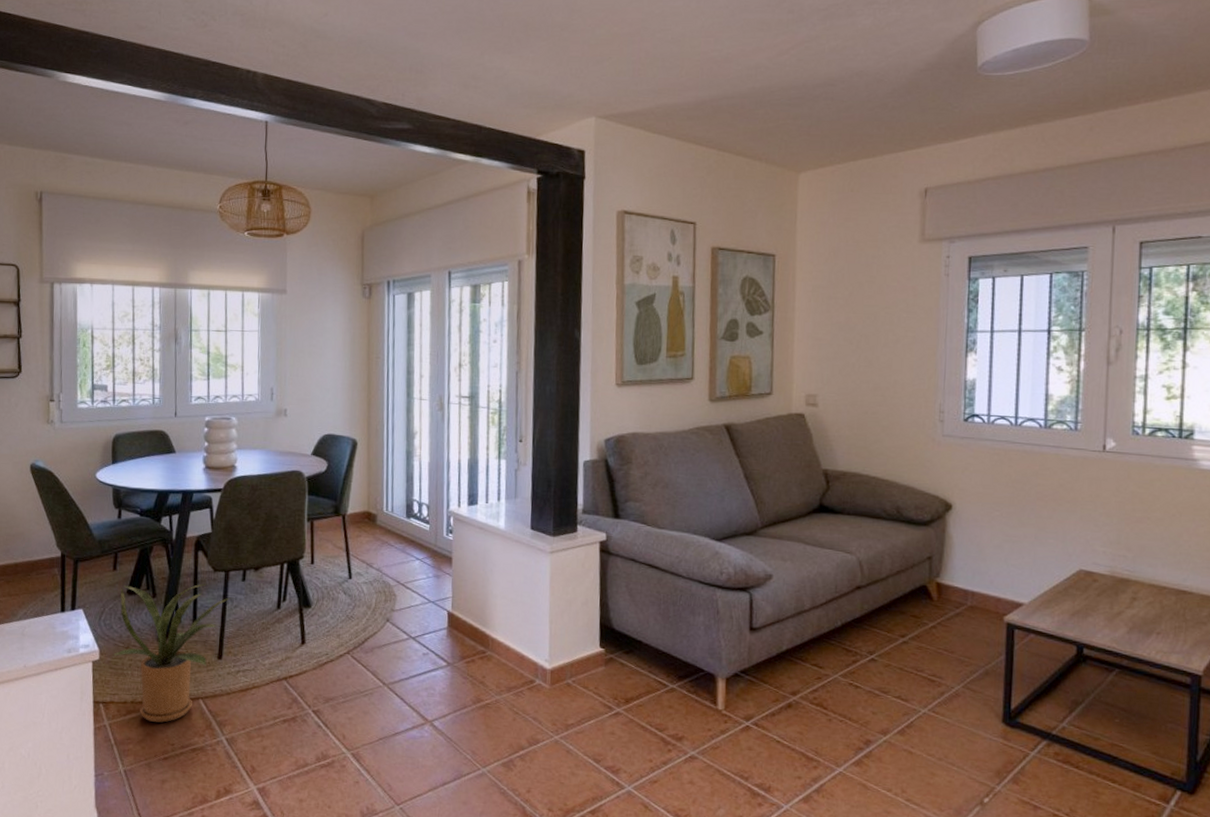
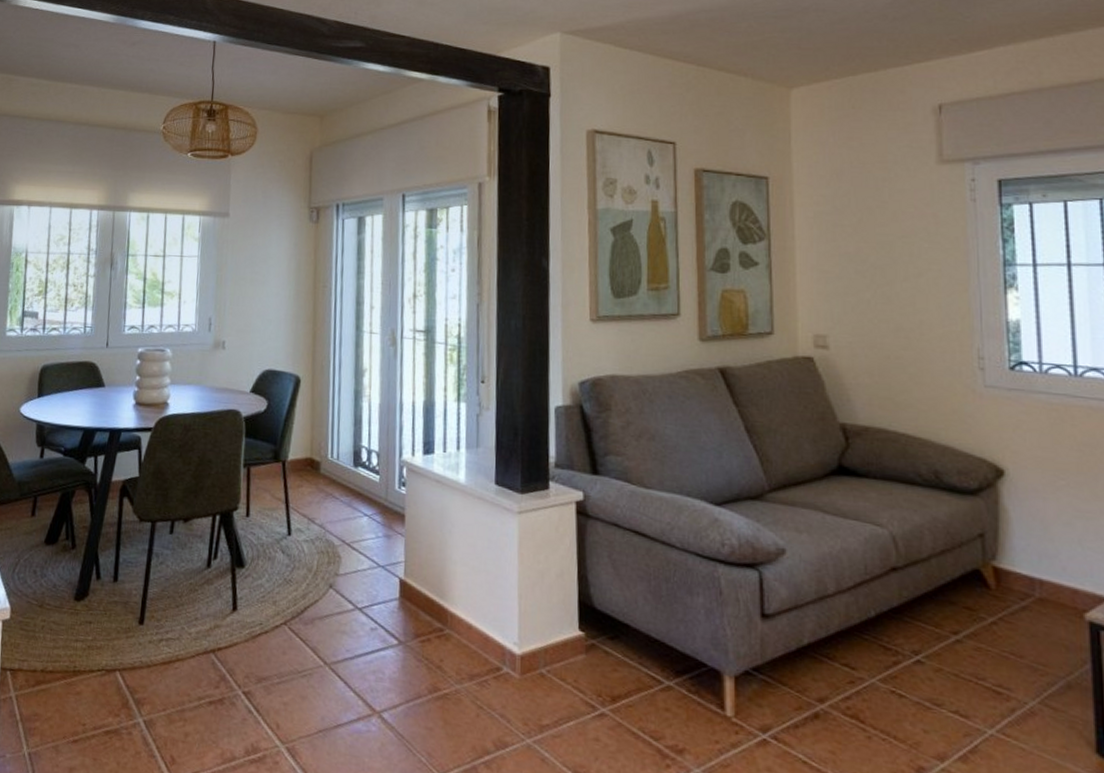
house plant: present [113,583,231,723] -> none [25,534,156,698]

